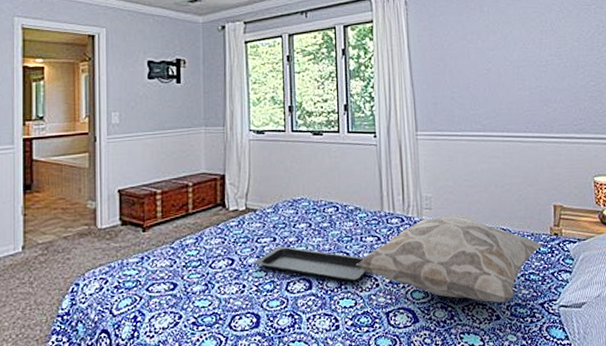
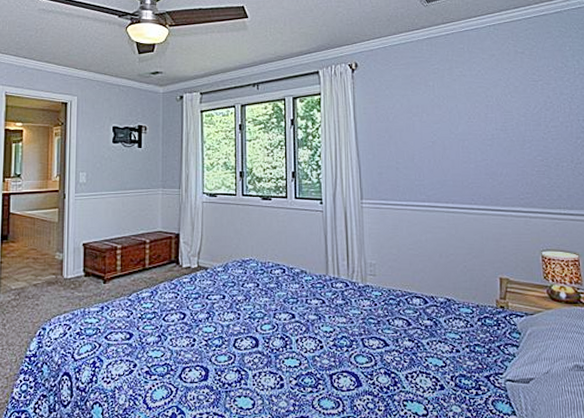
serving tray: present [253,246,366,282] -> none [204,304,310,342]
decorative pillow: present [355,216,543,303] -> none [300,284,488,373]

